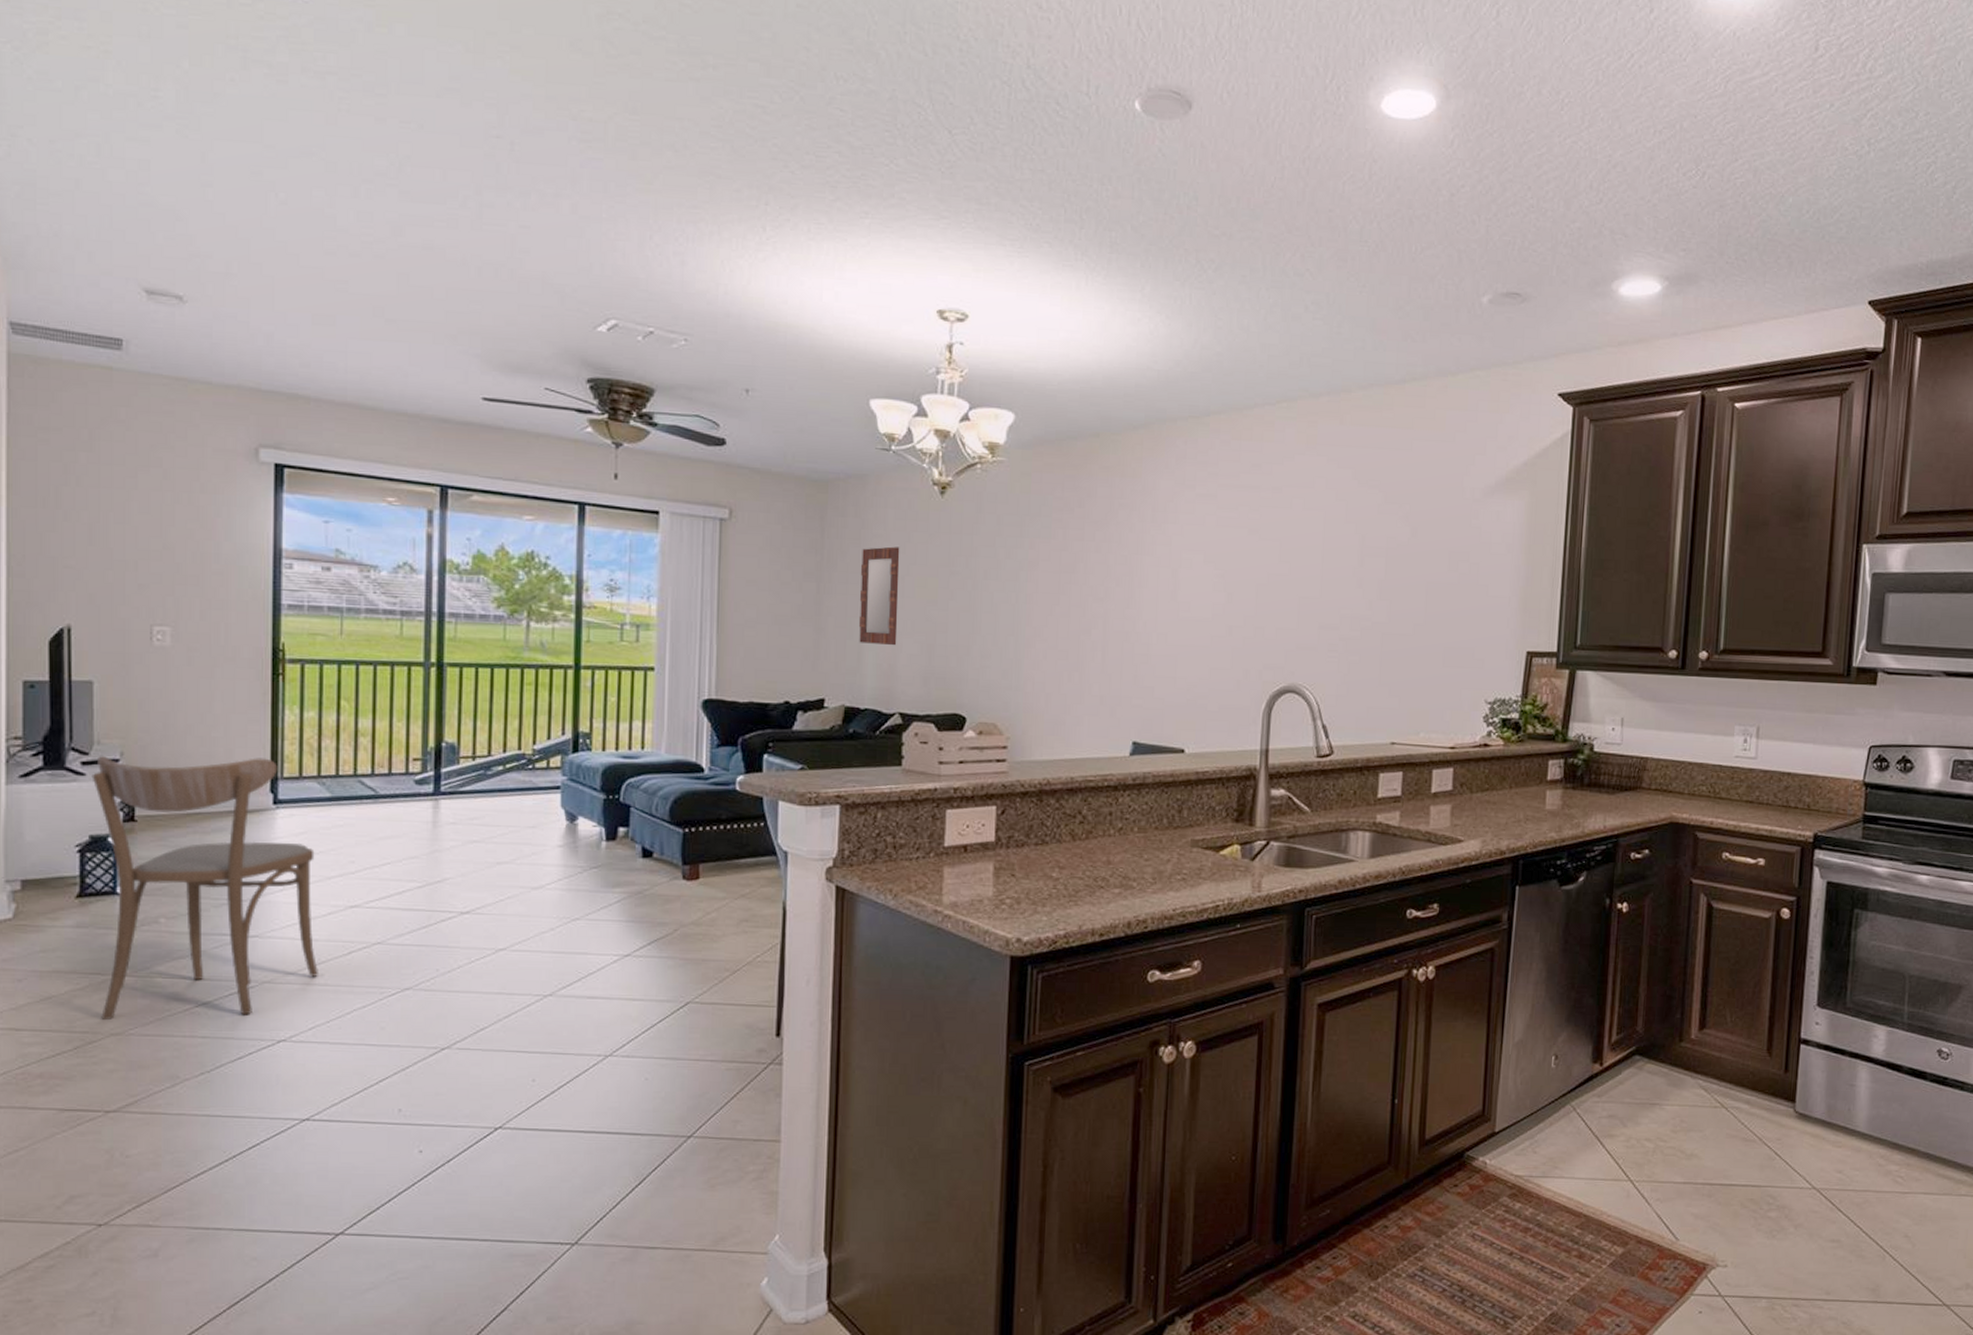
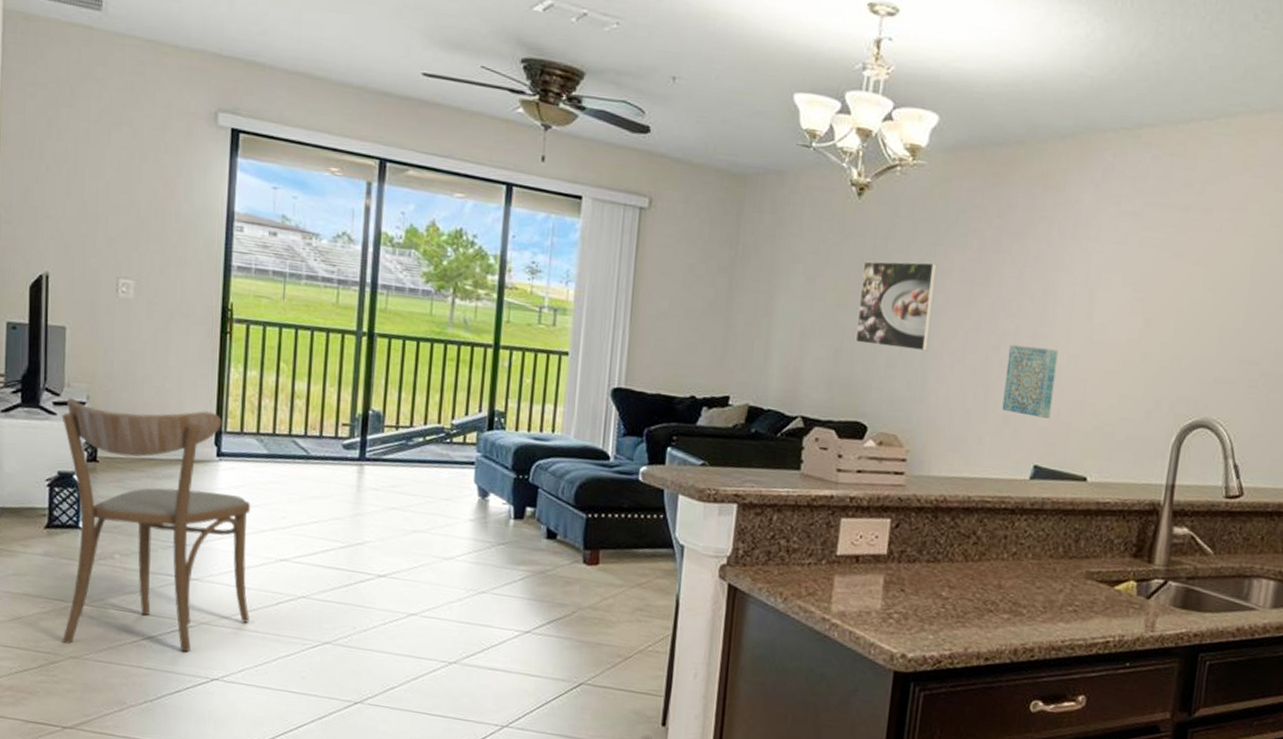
home mirror: present [858,546,900,646] -> none [767,246,814,348]
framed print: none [948,554,1024,640] -> present [855,261,938,351]
wall art: none [1097,627,1147,695] -> present [1002,344,1058,418]

